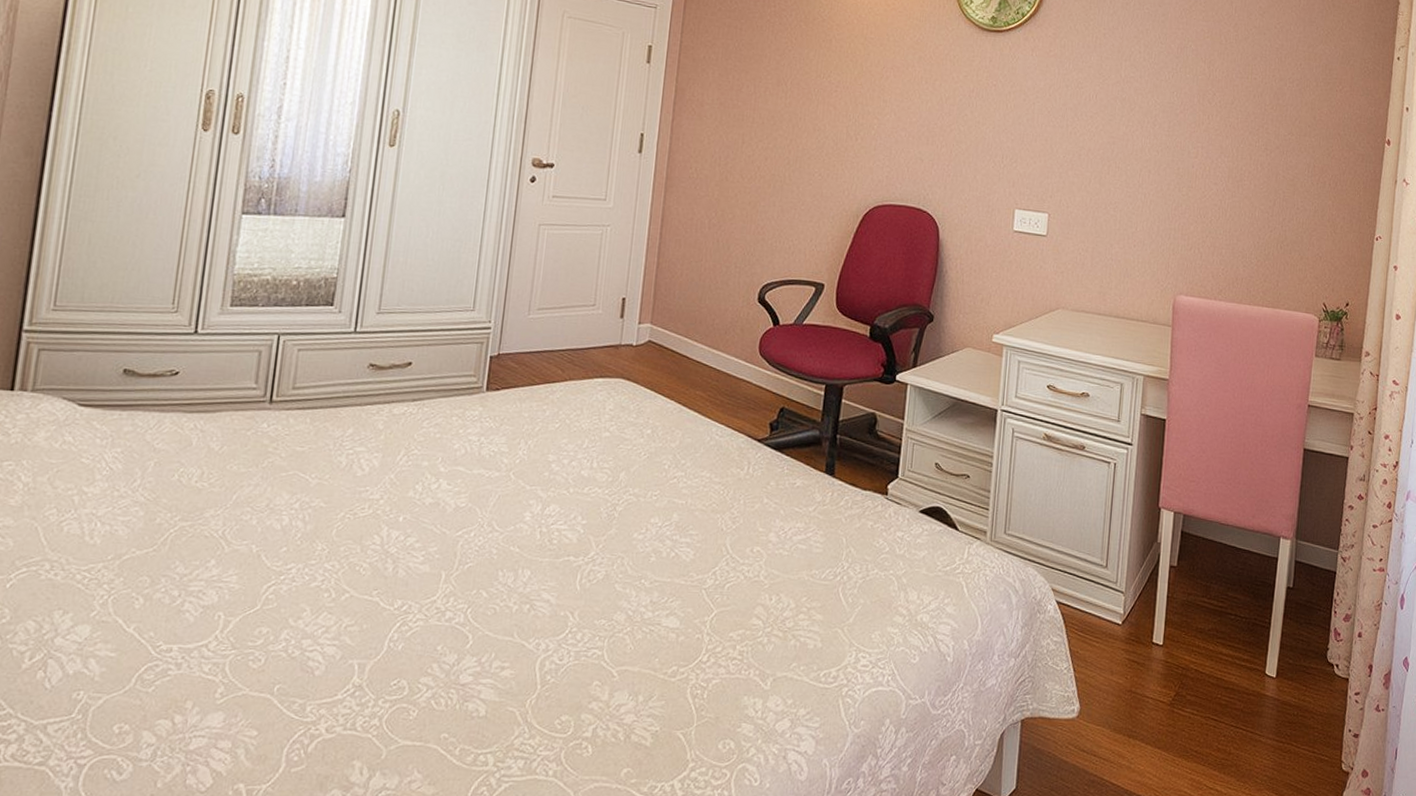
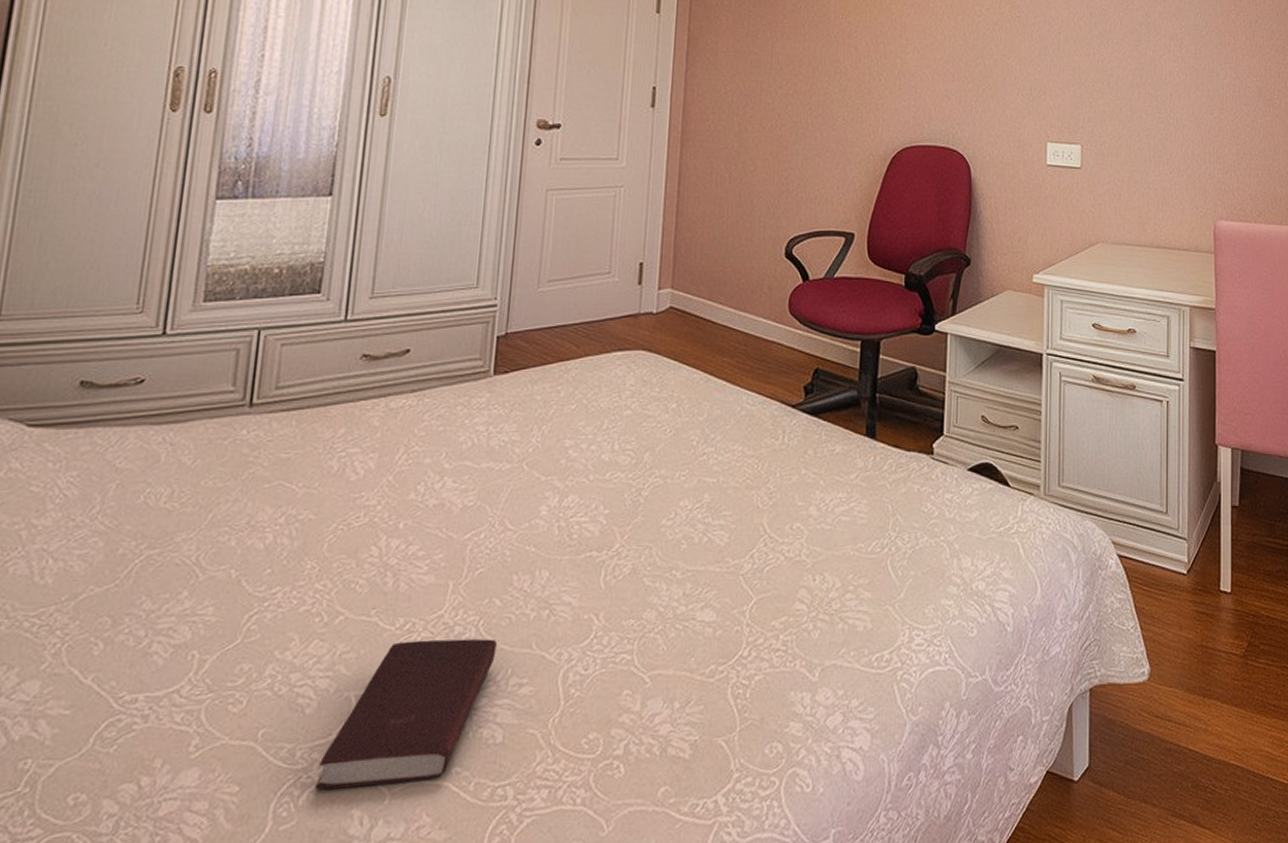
book: none [321,620,483,741] -> present [314,638,497,790]

